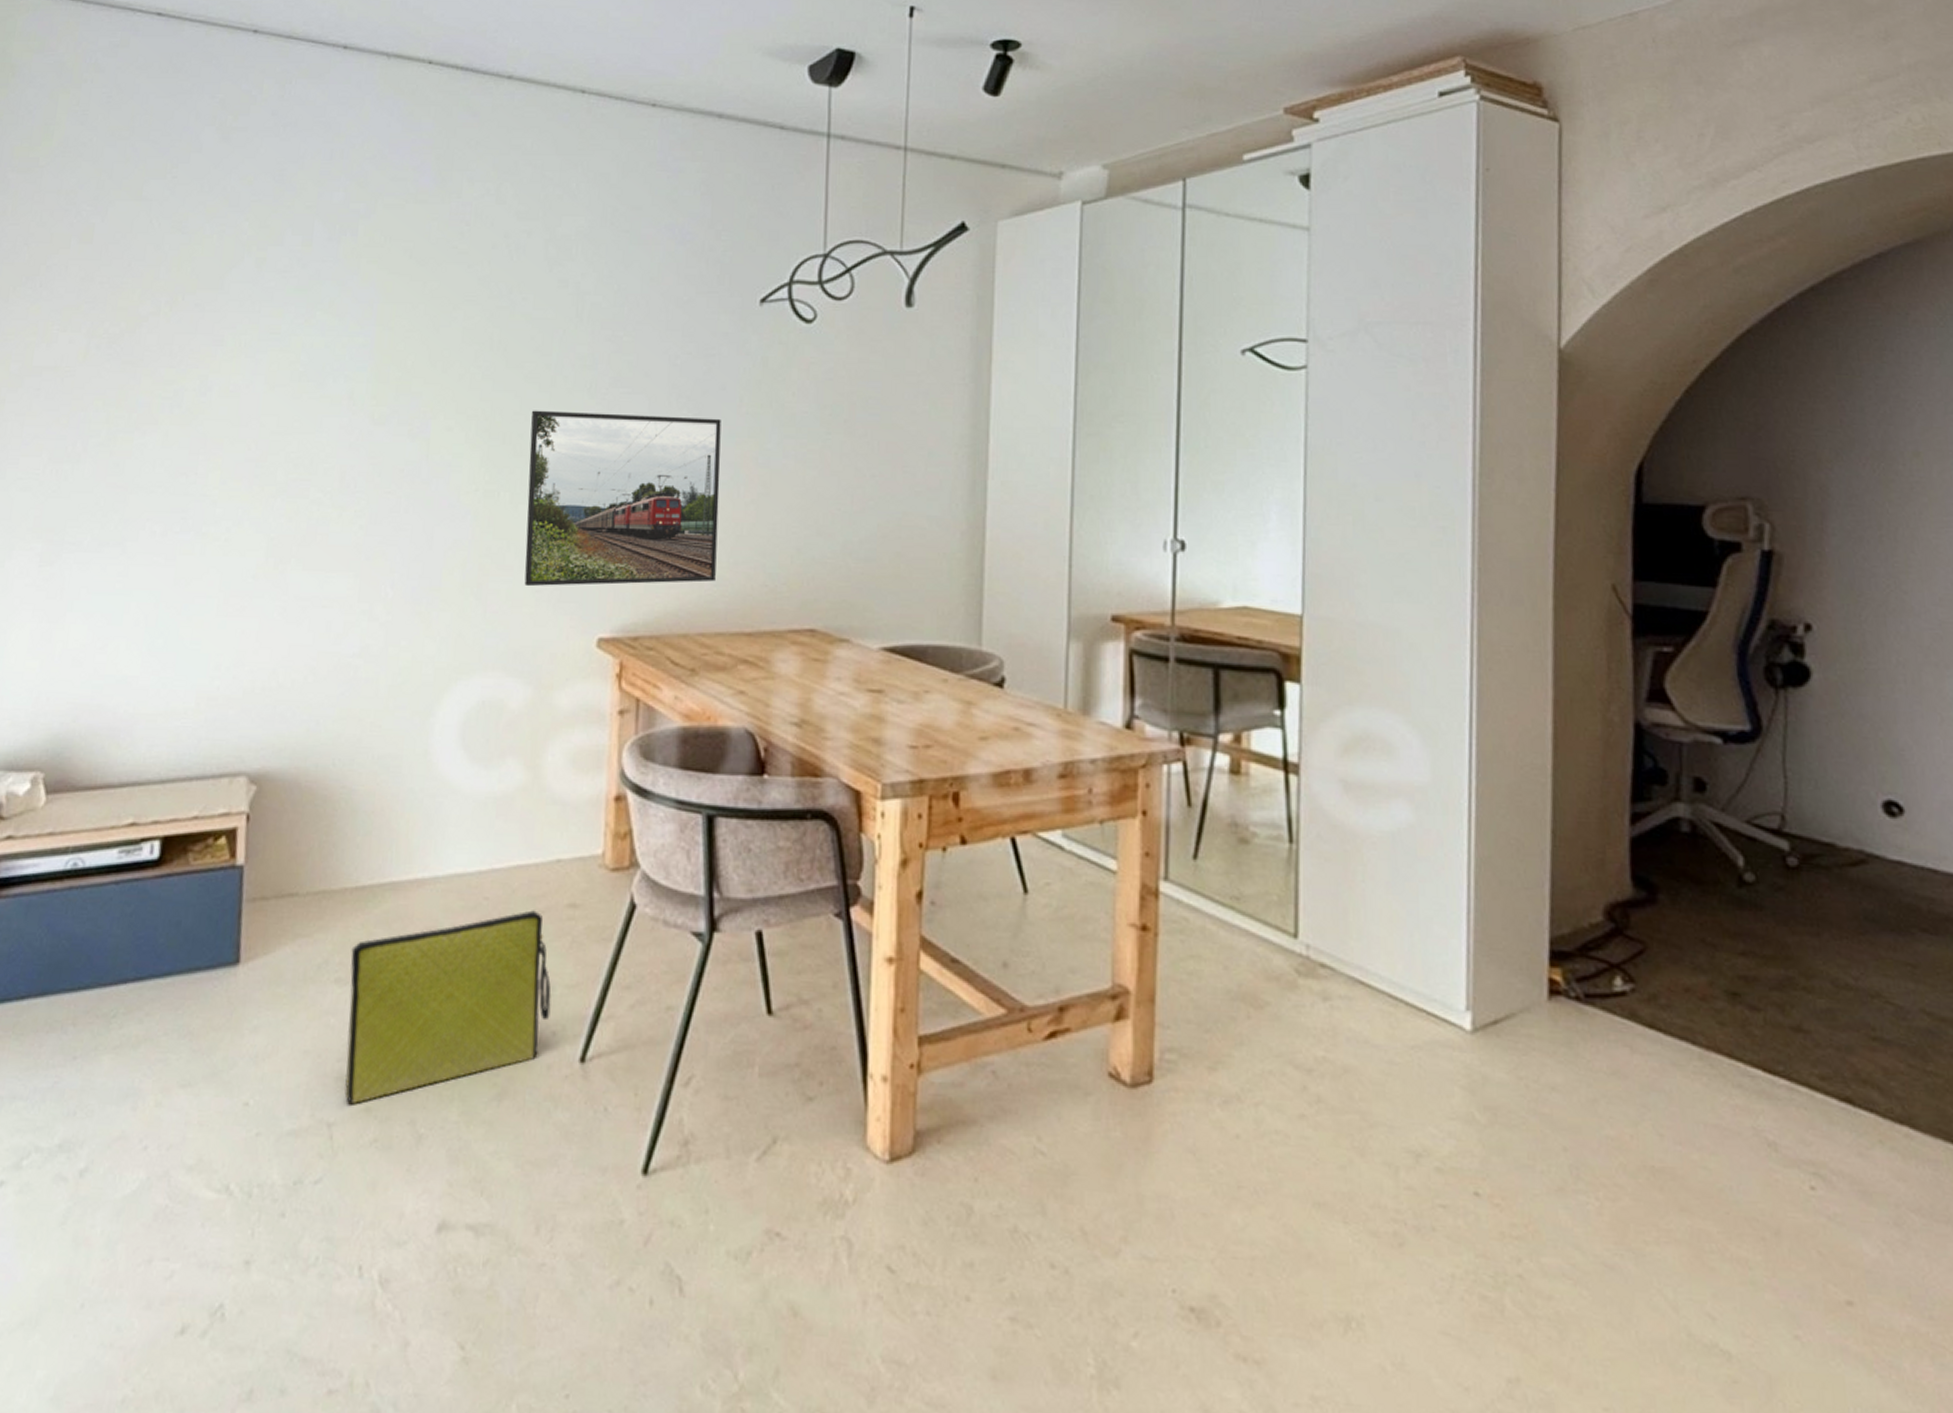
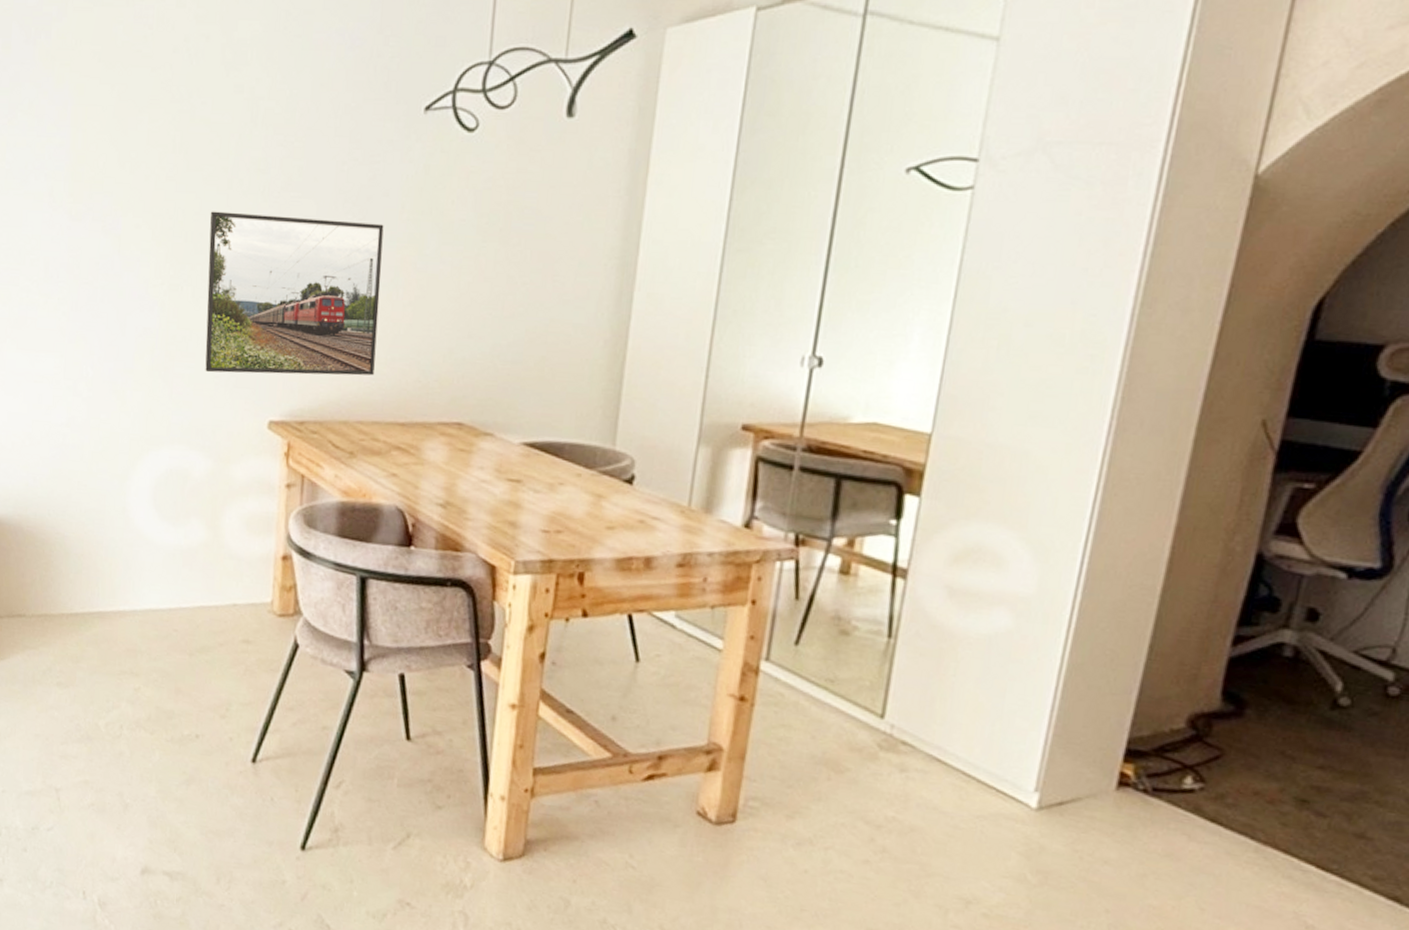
bag: present [344,910,552,1105] -> none [67,642,229,777]

